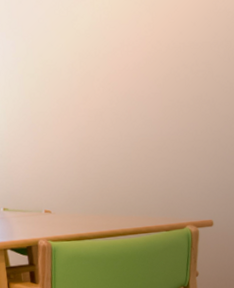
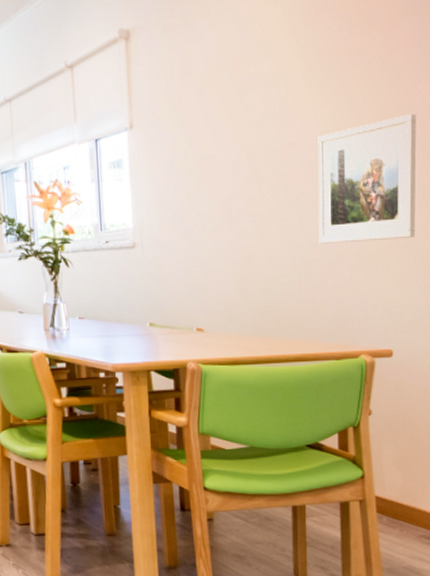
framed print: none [139,20,226,133] -> present [318,114,417,244]

